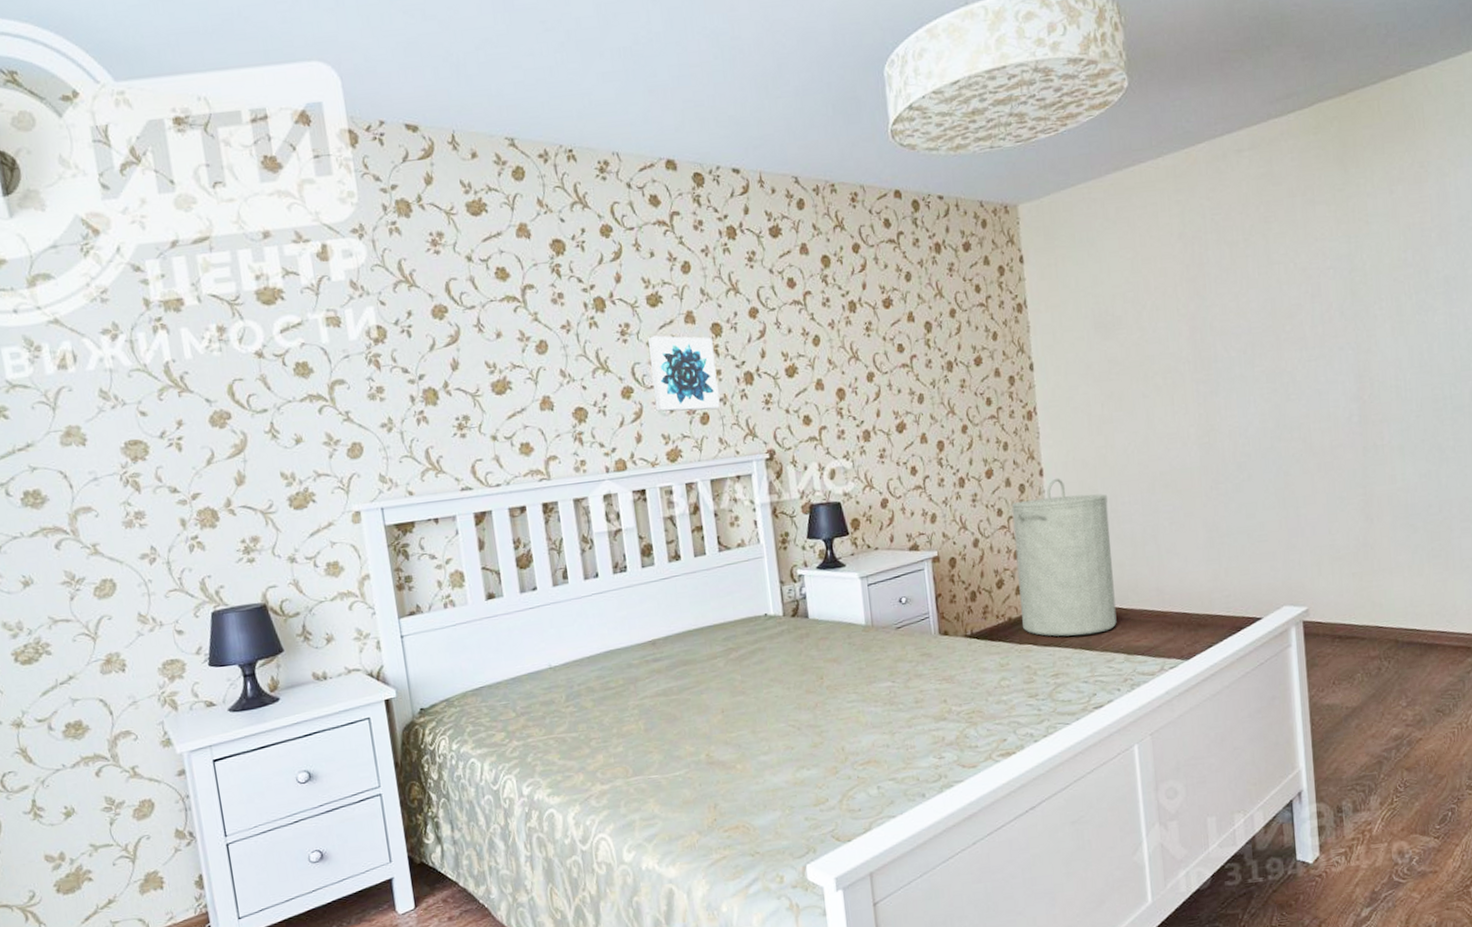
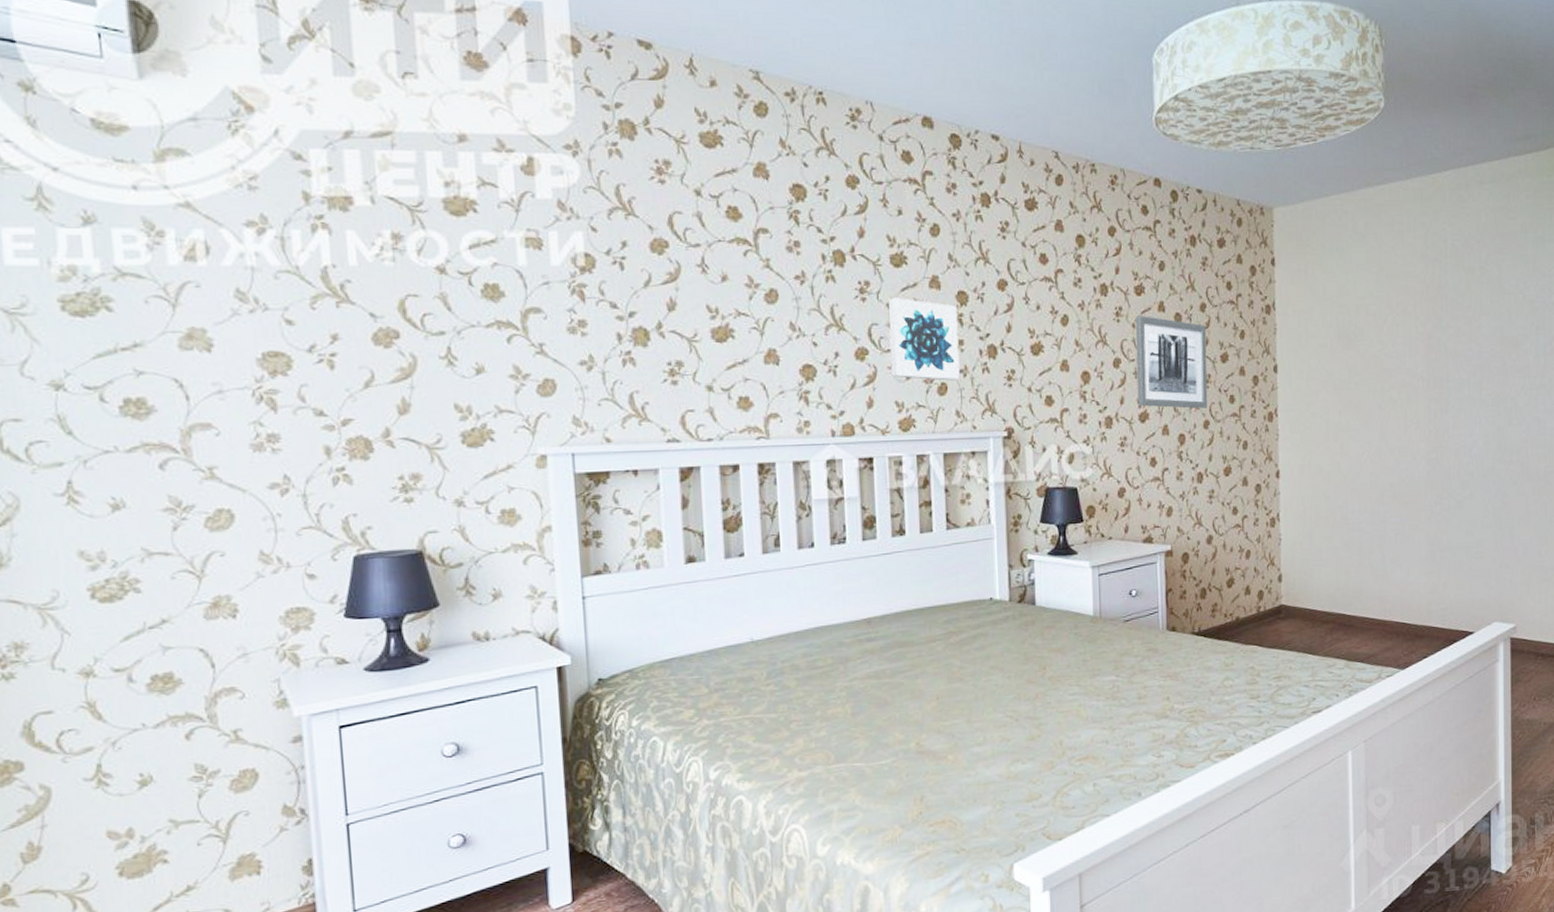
wall art: none [886,327,965,417] -> present [1135,316,1208,409]
laundry hamper: present [1011,478,1117,637] -> none [1247,481,1340,640]

